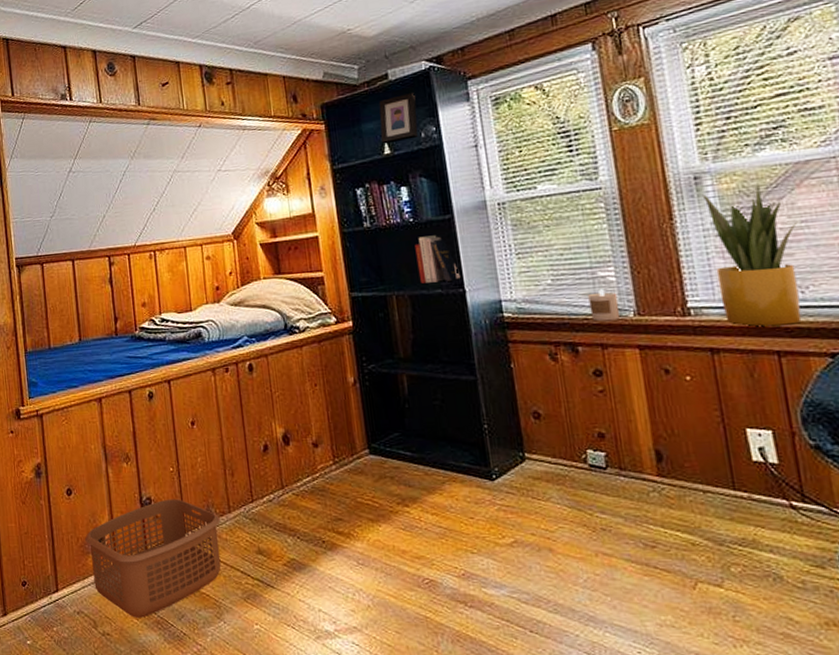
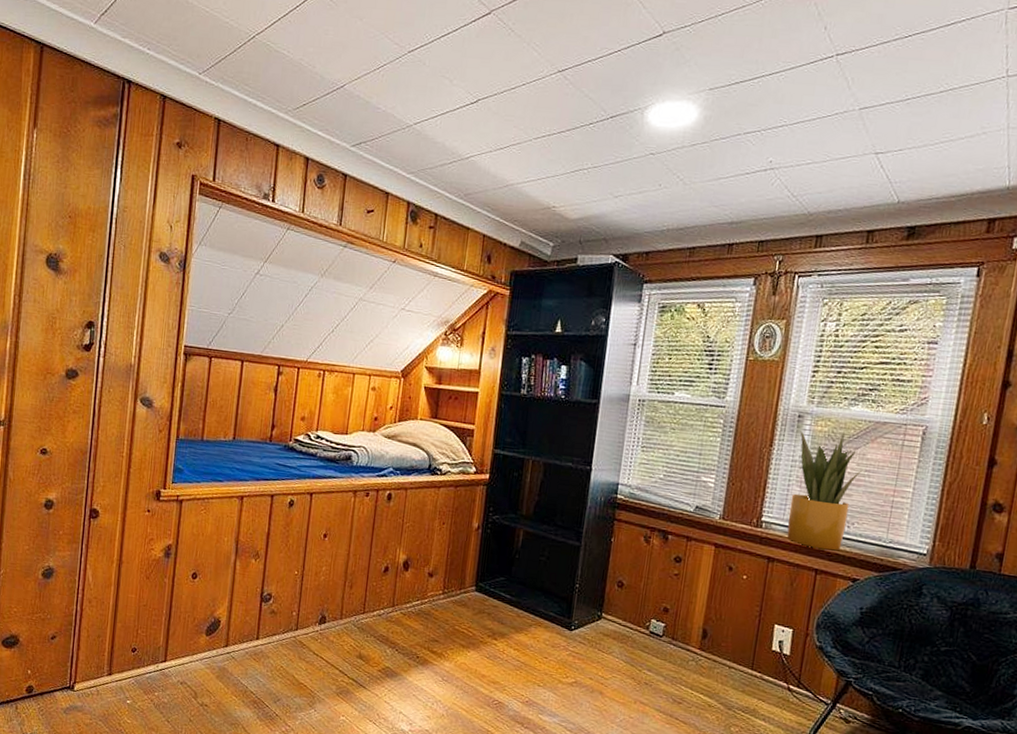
clothes hamper: present [85,499,221,618] -> none [201,598,331,696]
picture frame: present [378,93,419,144] -> none [555,281,596,325]
books: present [414,235,461,284] -> none [556,413,591,459]
candle: present [588,289,620,322] -> none [686,491,712,520]

